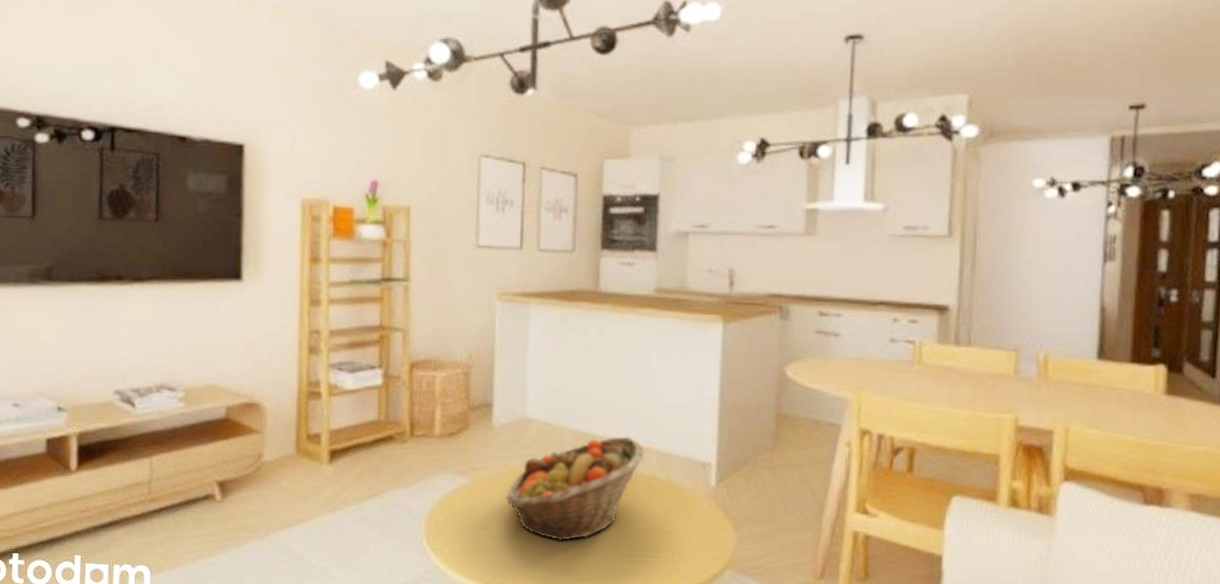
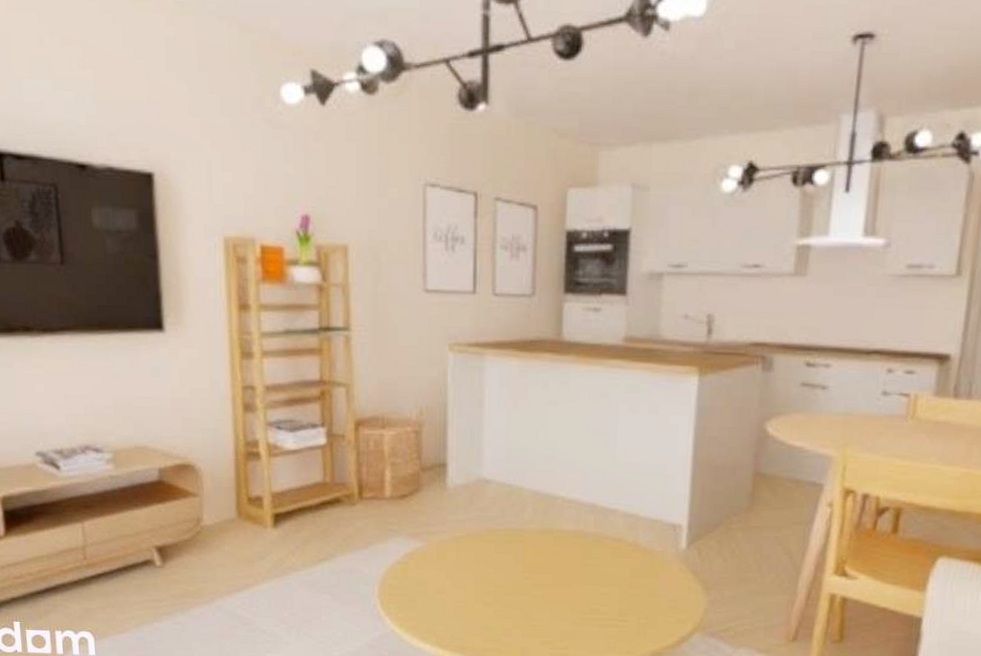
fruit basket: present [504,436,645,542] -> none [462,497,611,606]

